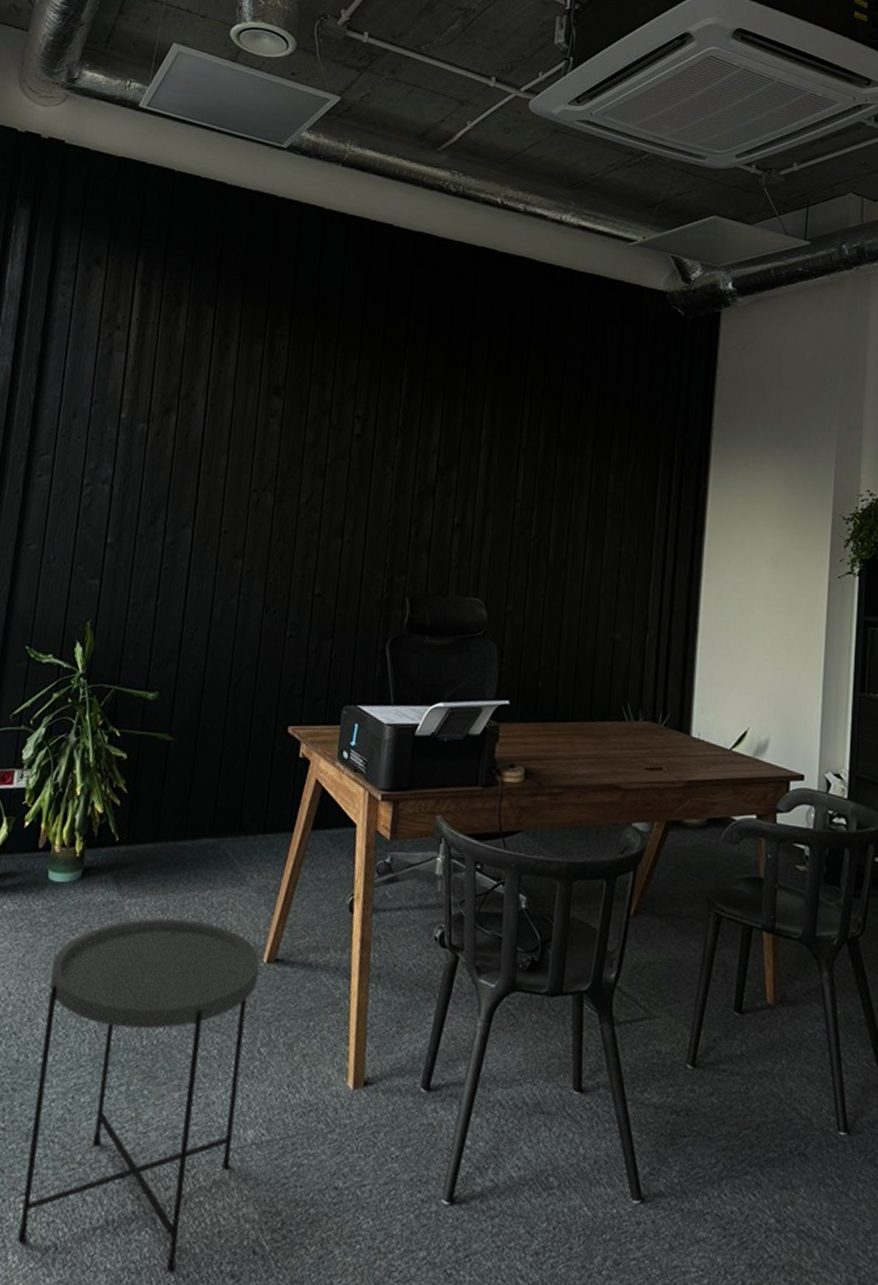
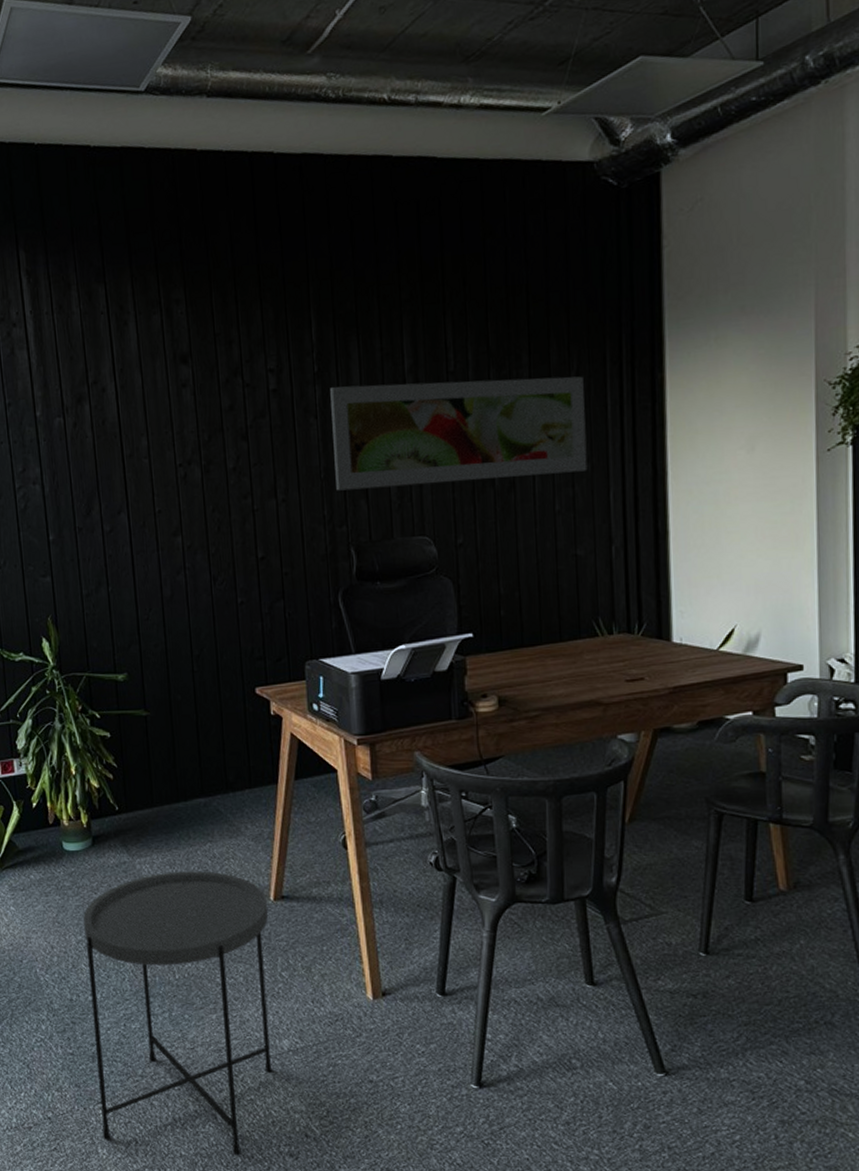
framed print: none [401,443,638,561] -> present [330,376,588,491]

